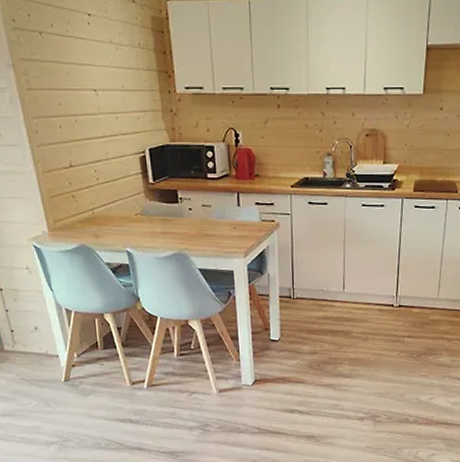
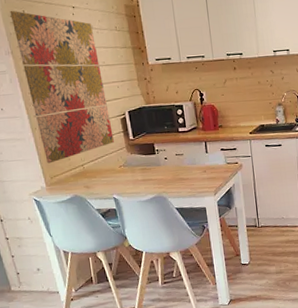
wall art: none [12,12,131,205] -> present [10,10,114,164]

